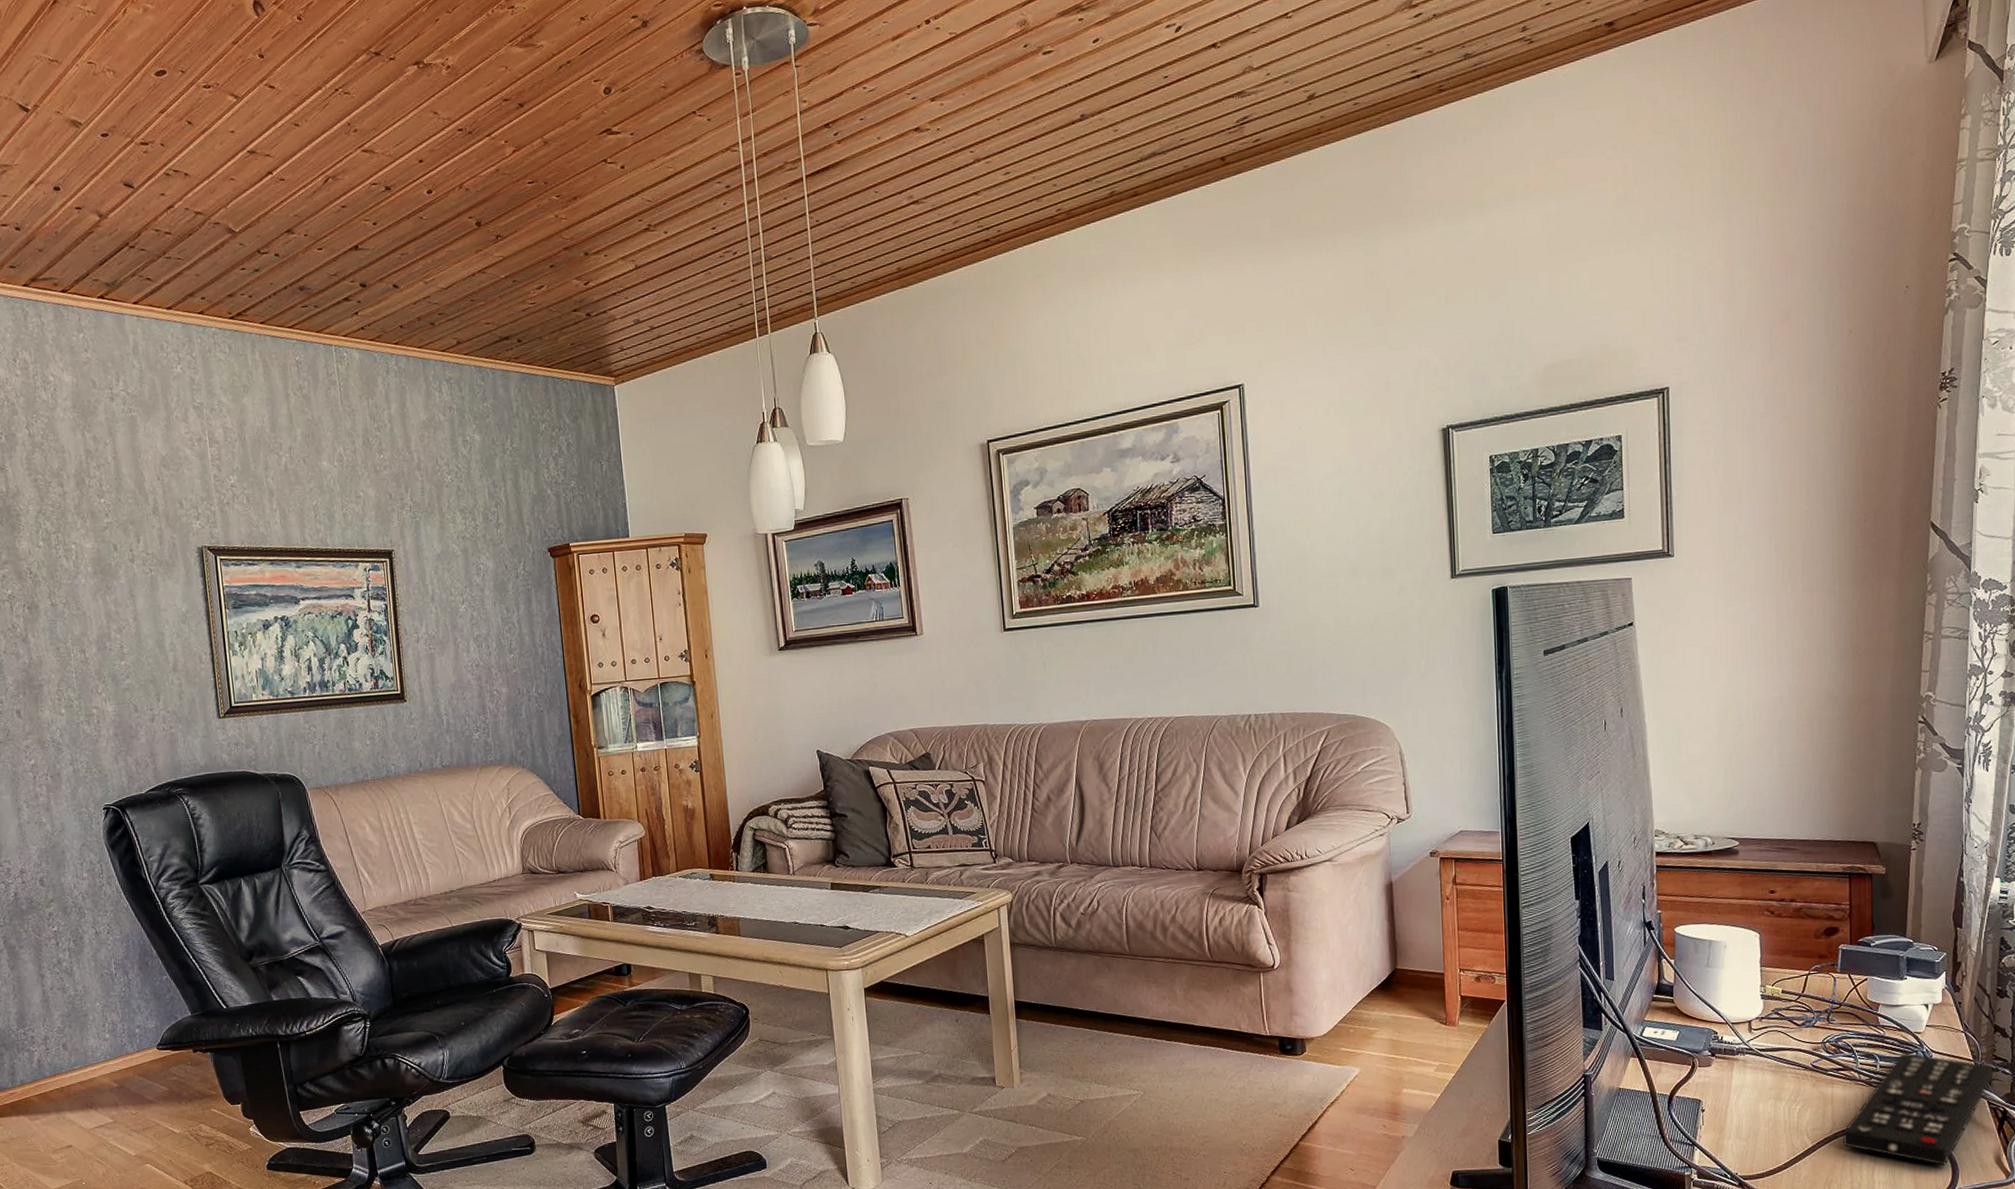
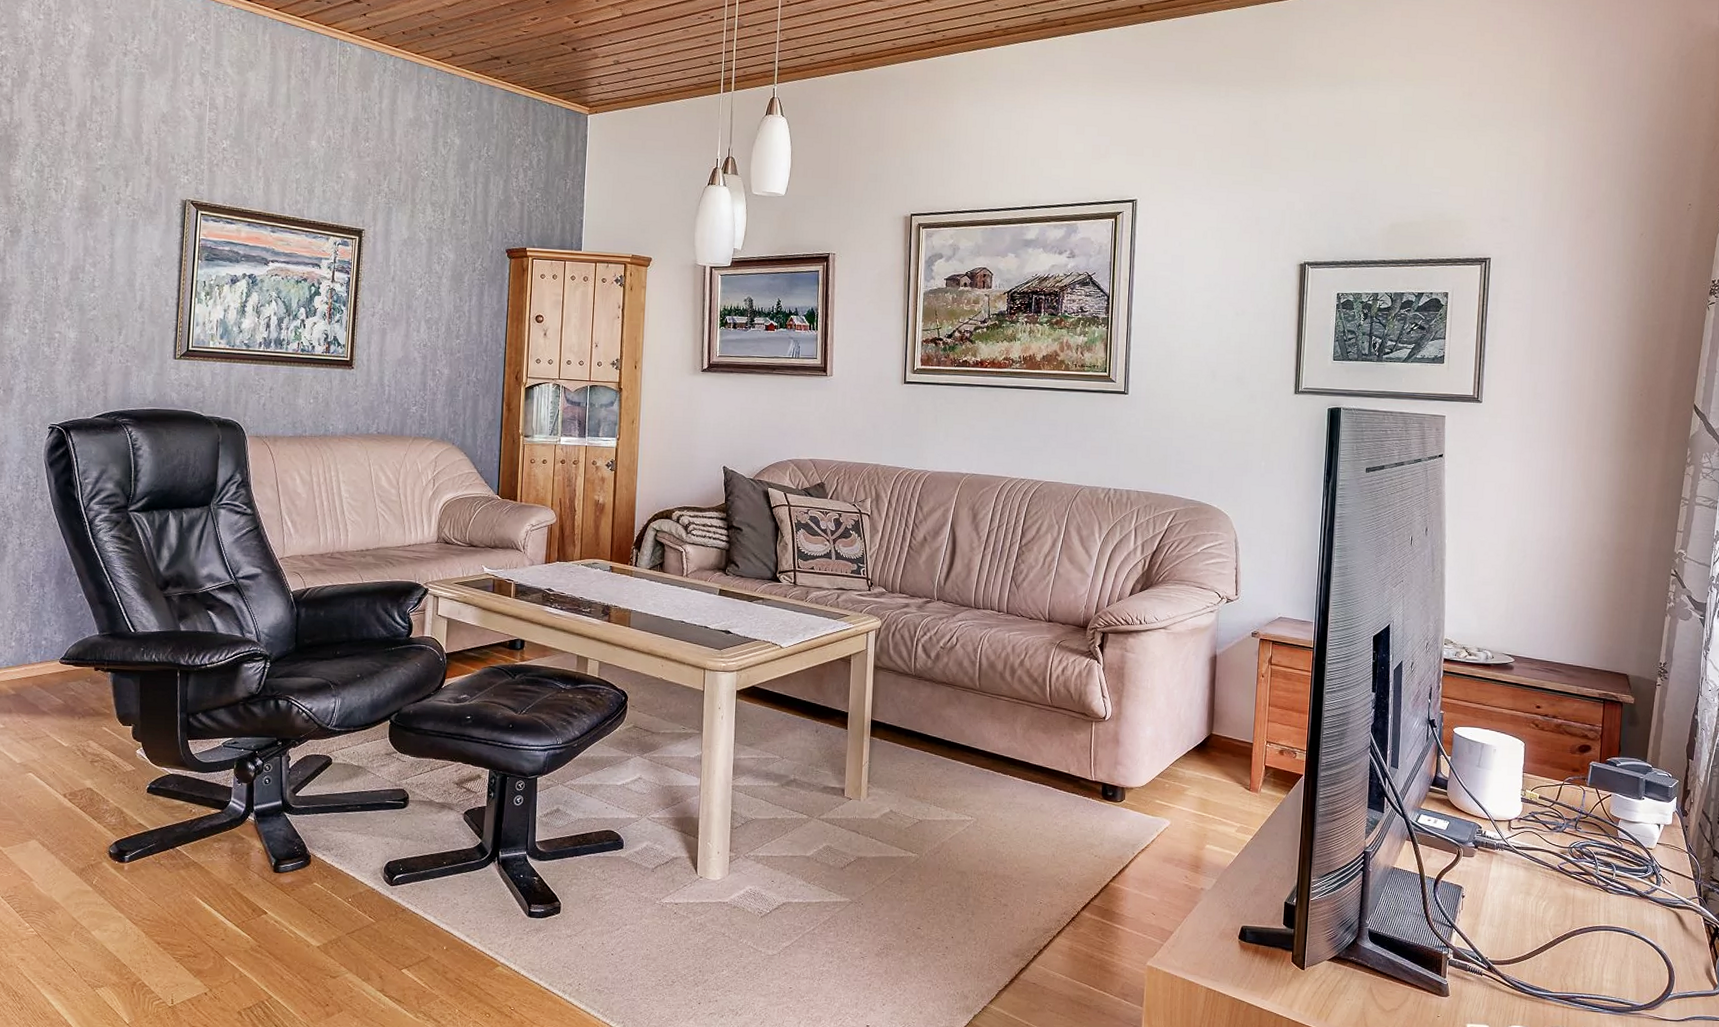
remote control: present [1842,1053,1992,1166] -> none [1578,865,1709,972]

